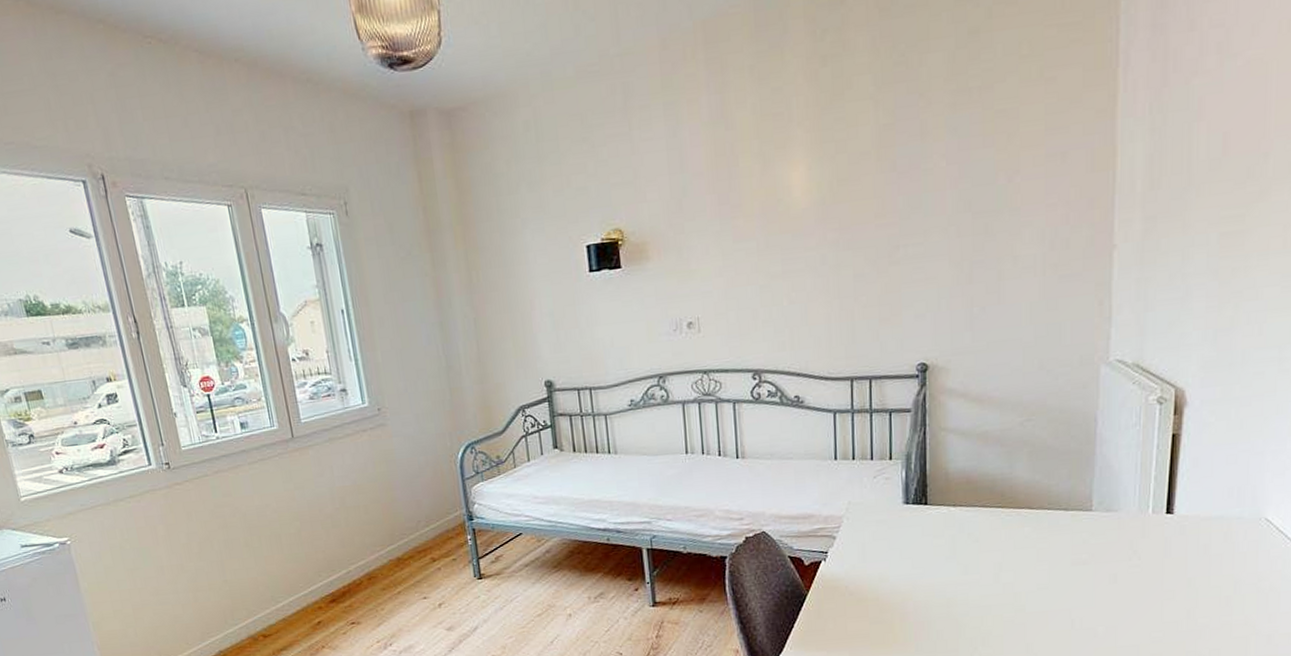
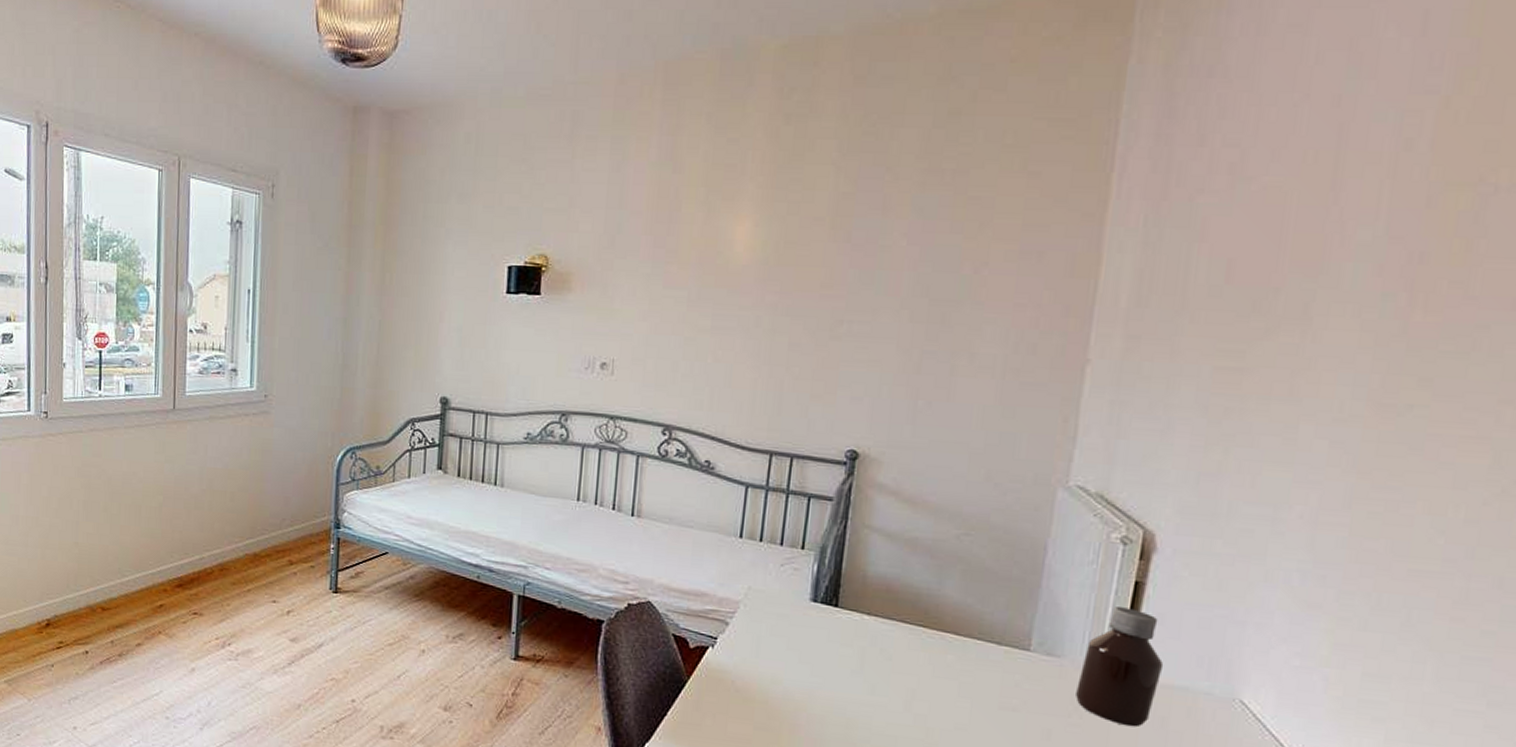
bottle: none [1134,458,1202,559] -> present [1076,607,1164,727]

